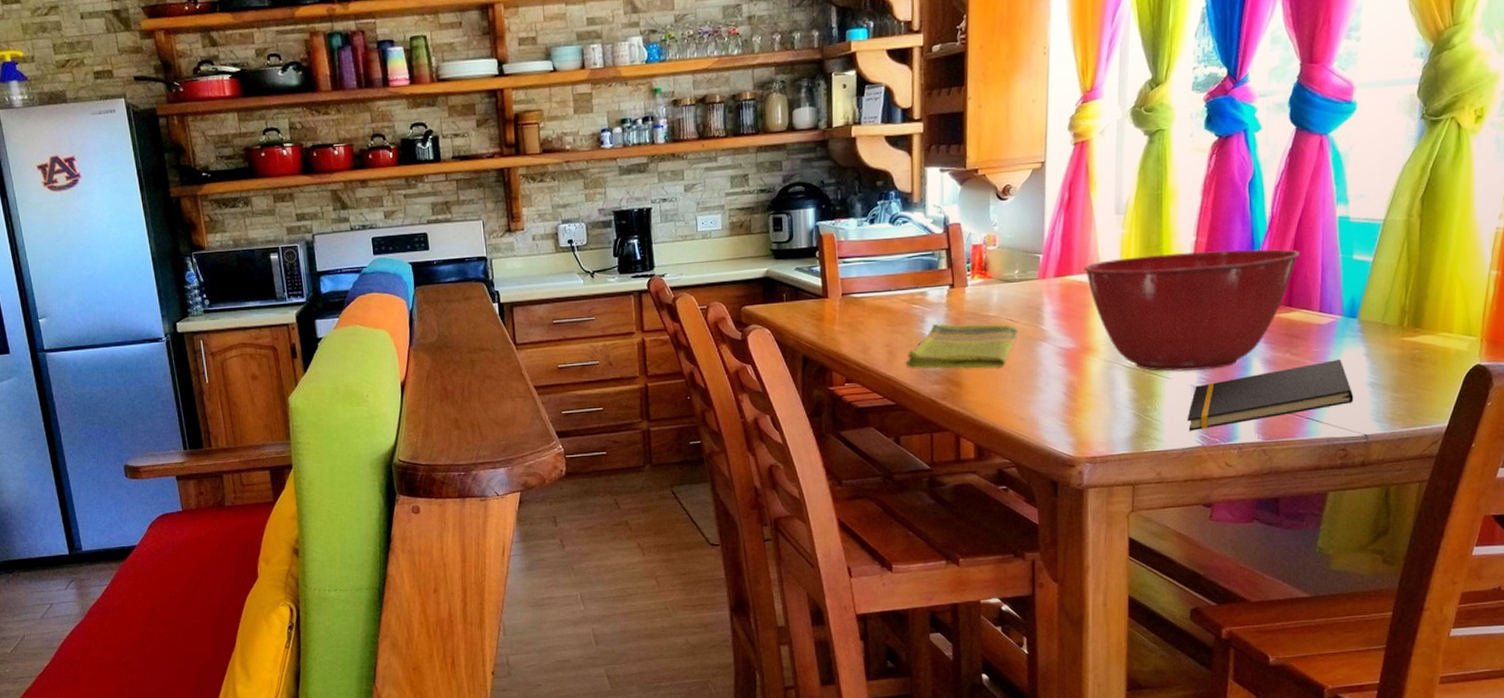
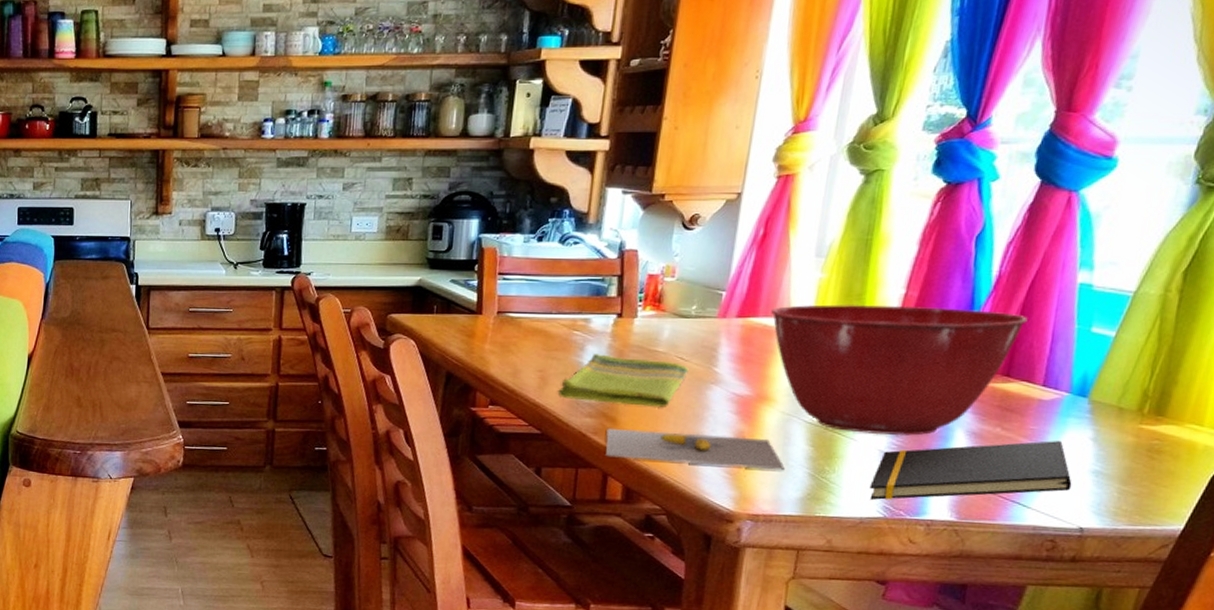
banana: none [954,387,1113,420] -> present [606,429,785,471]

